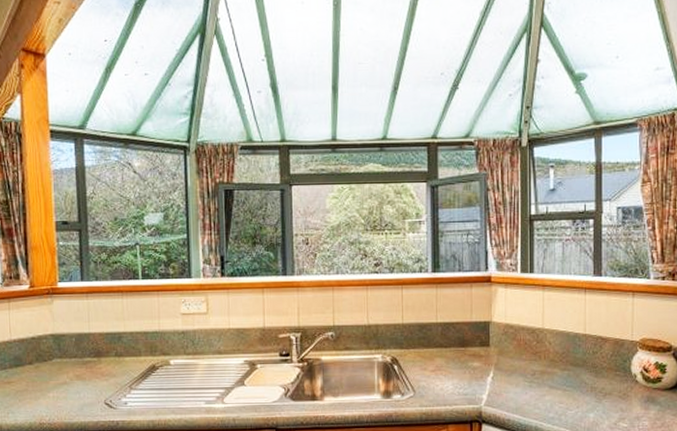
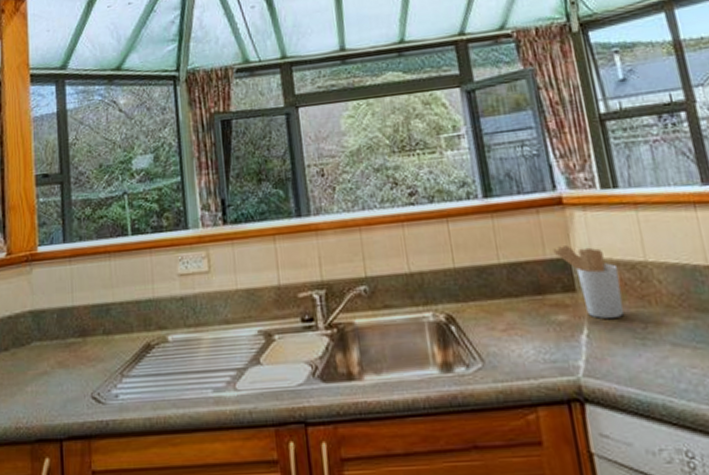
utensil holder: none [478,313,523,368] -> present [553,245,624,320]

